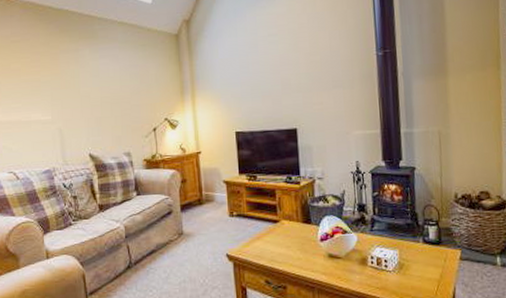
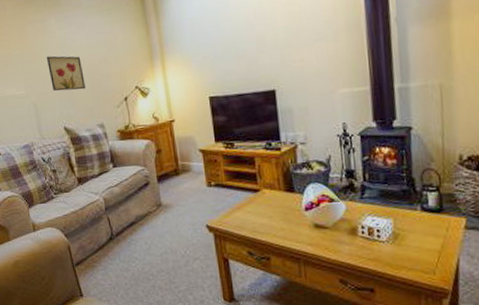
wall art: none [78,84,115,119] -> present [47,55,86,91]

